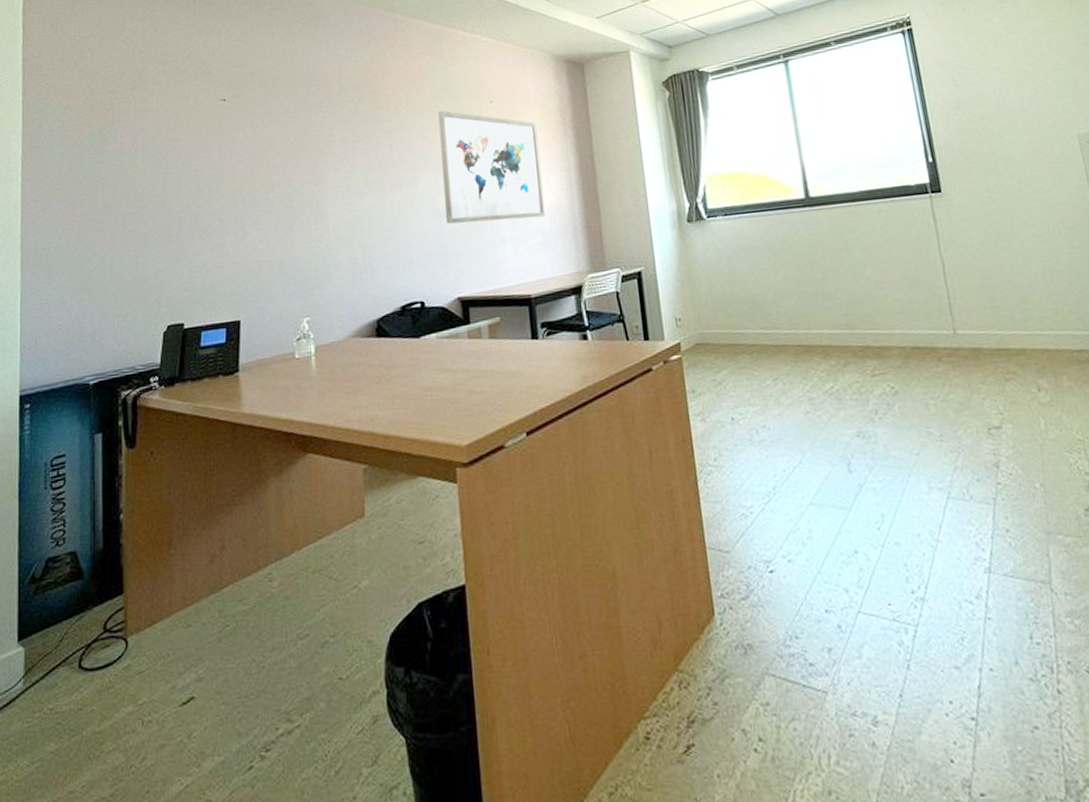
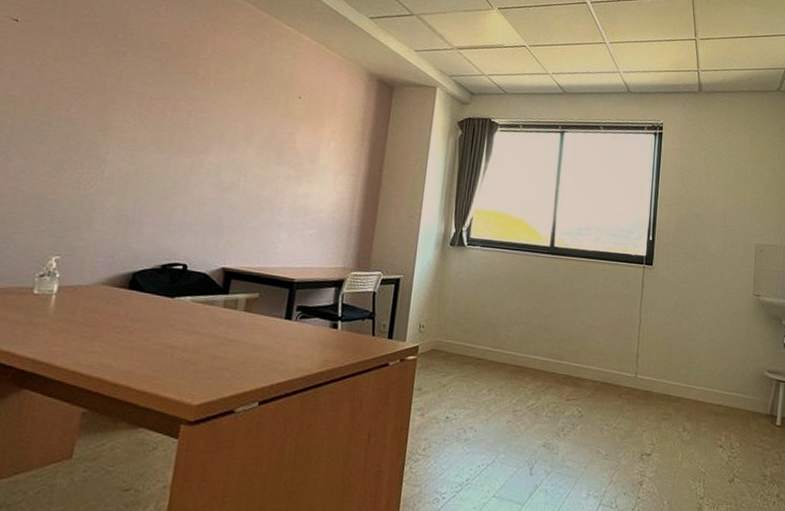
wall art: present [438,110,546,224] -> none [229,91,338,213]

